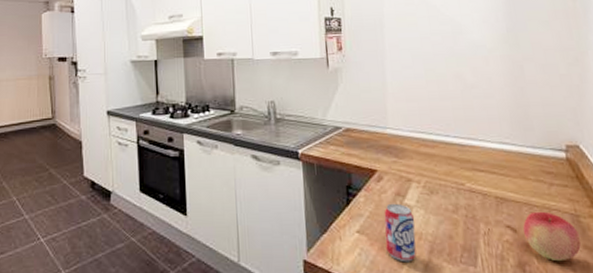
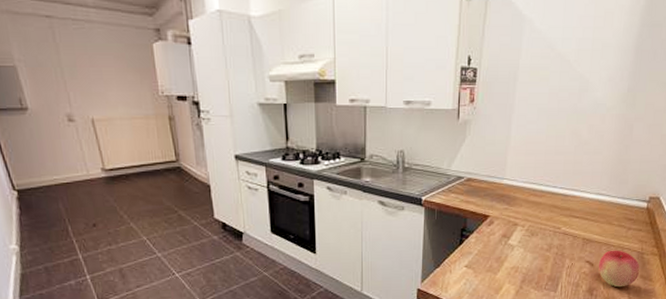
beverage can: present [384,203,417,263] -> none [487,243,515,290]

